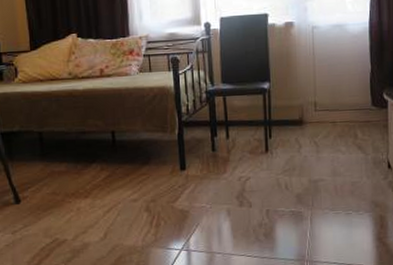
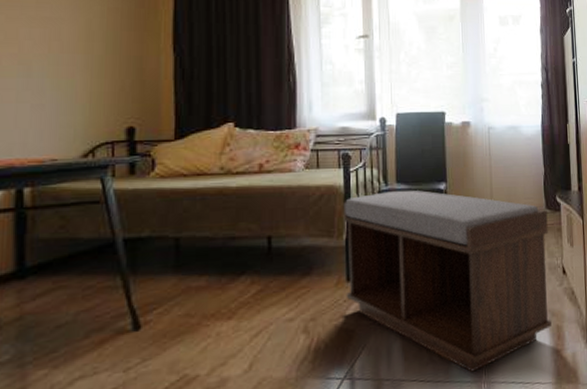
bench: none [174,90,375,252] -> present [343,190,552,372]

